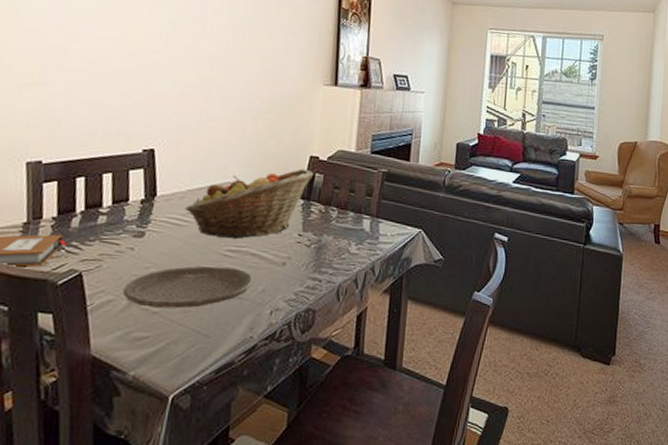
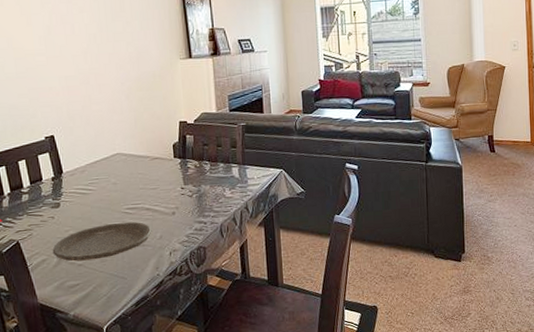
fruit basket: present [185,169,313,240] -> none [87,133,185,199]

